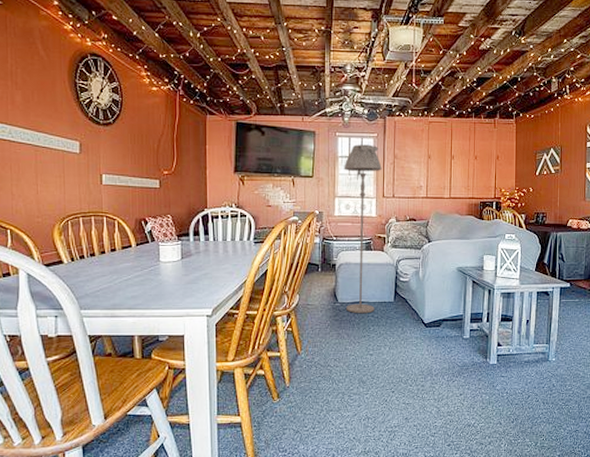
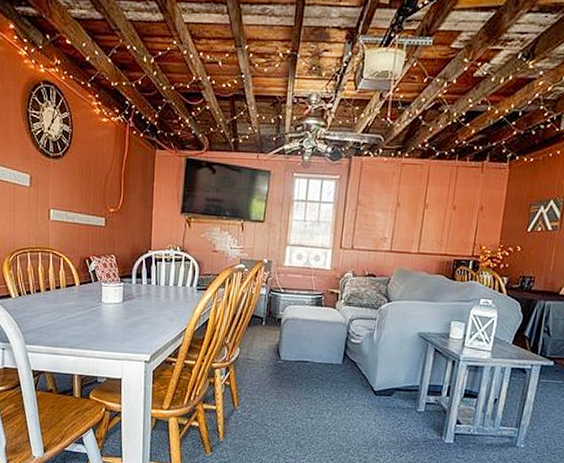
floor lamp: present [344,144,382,314] -> none [289,187,342,375]

